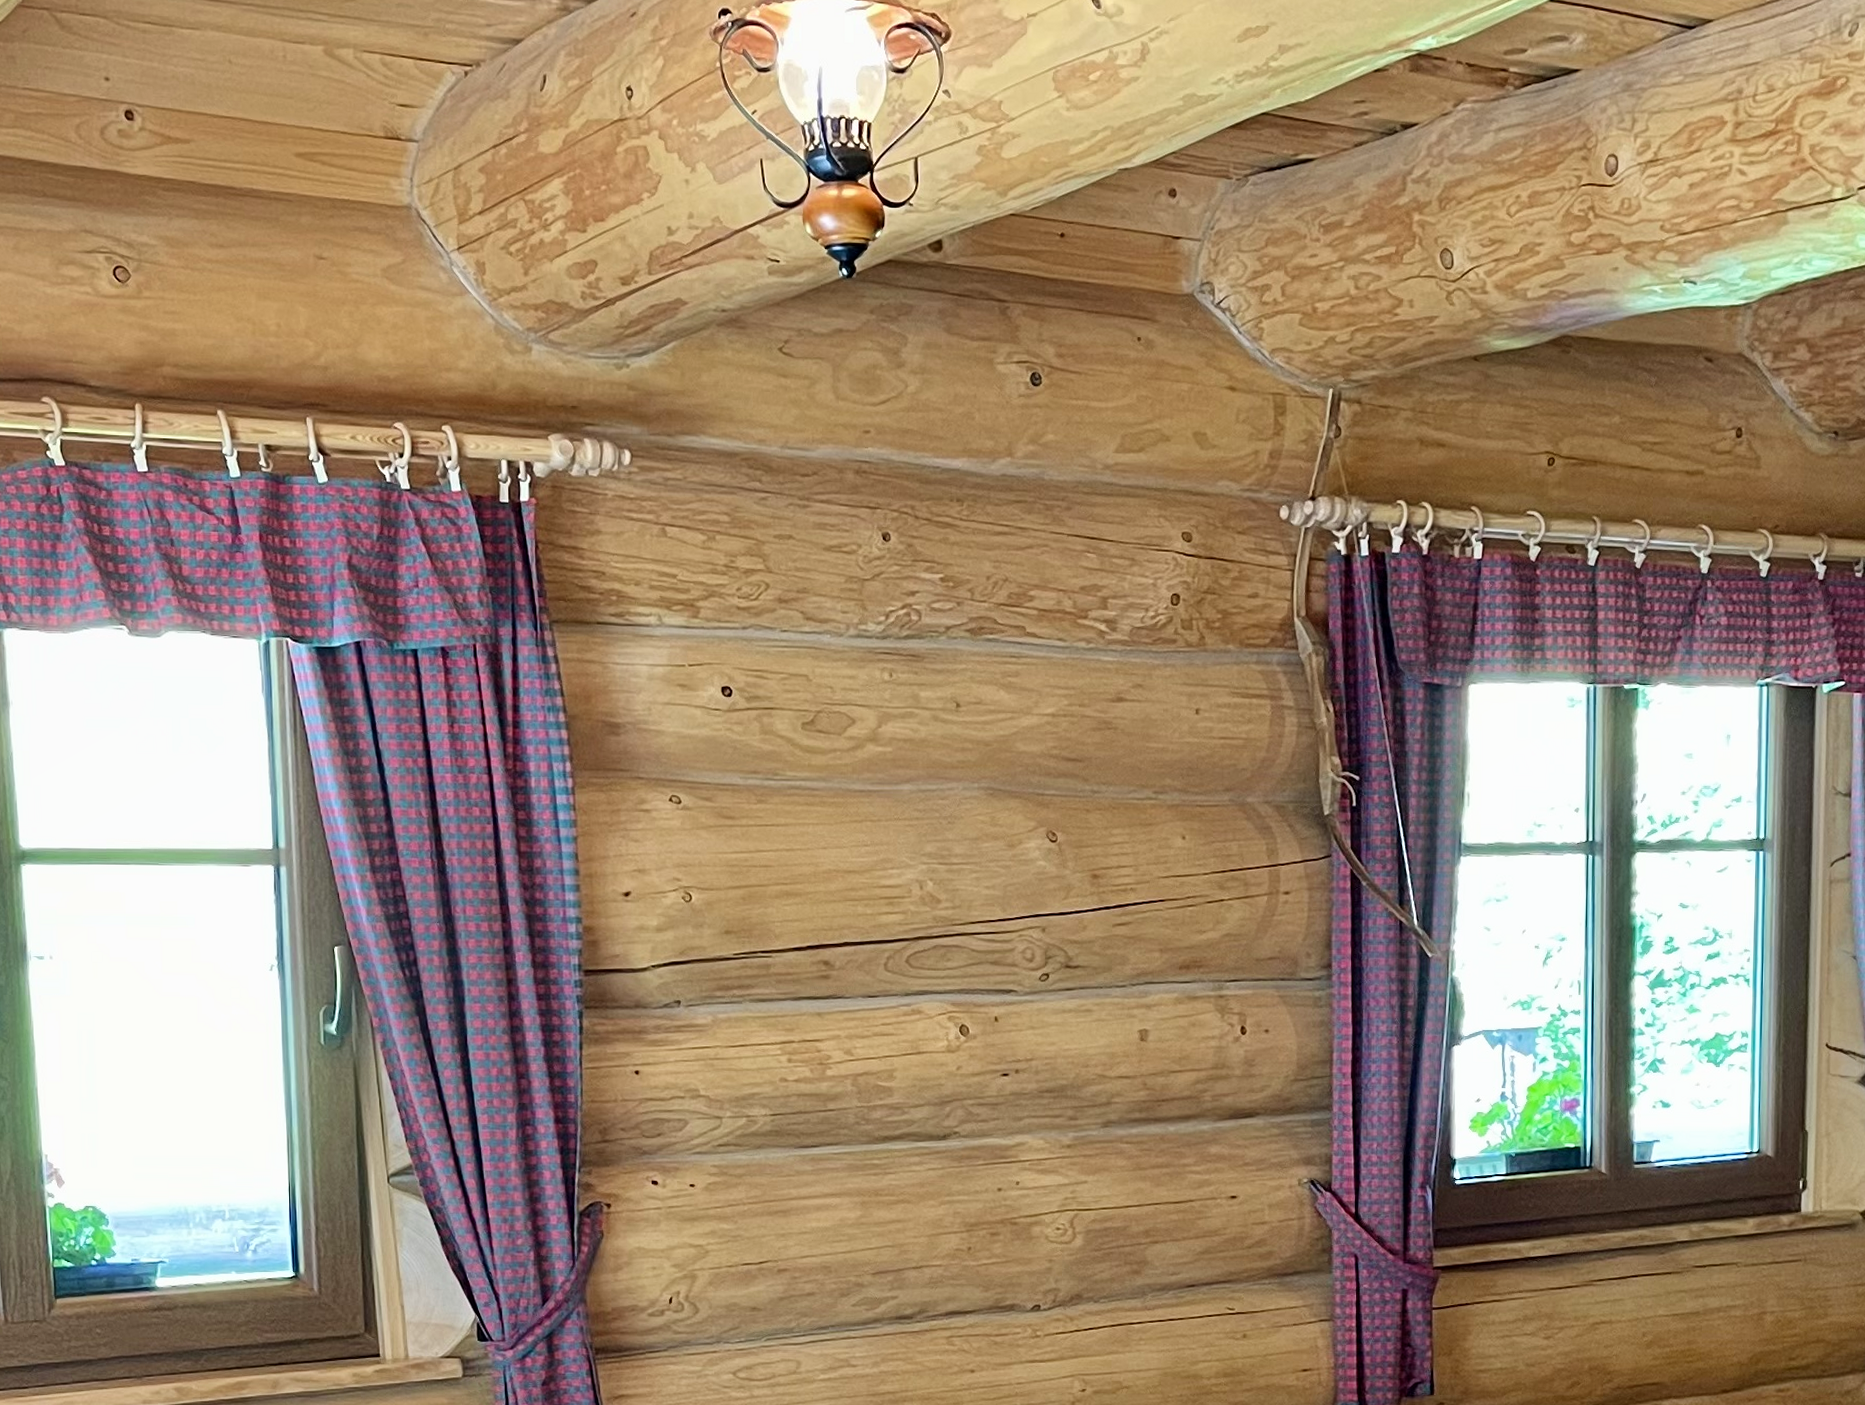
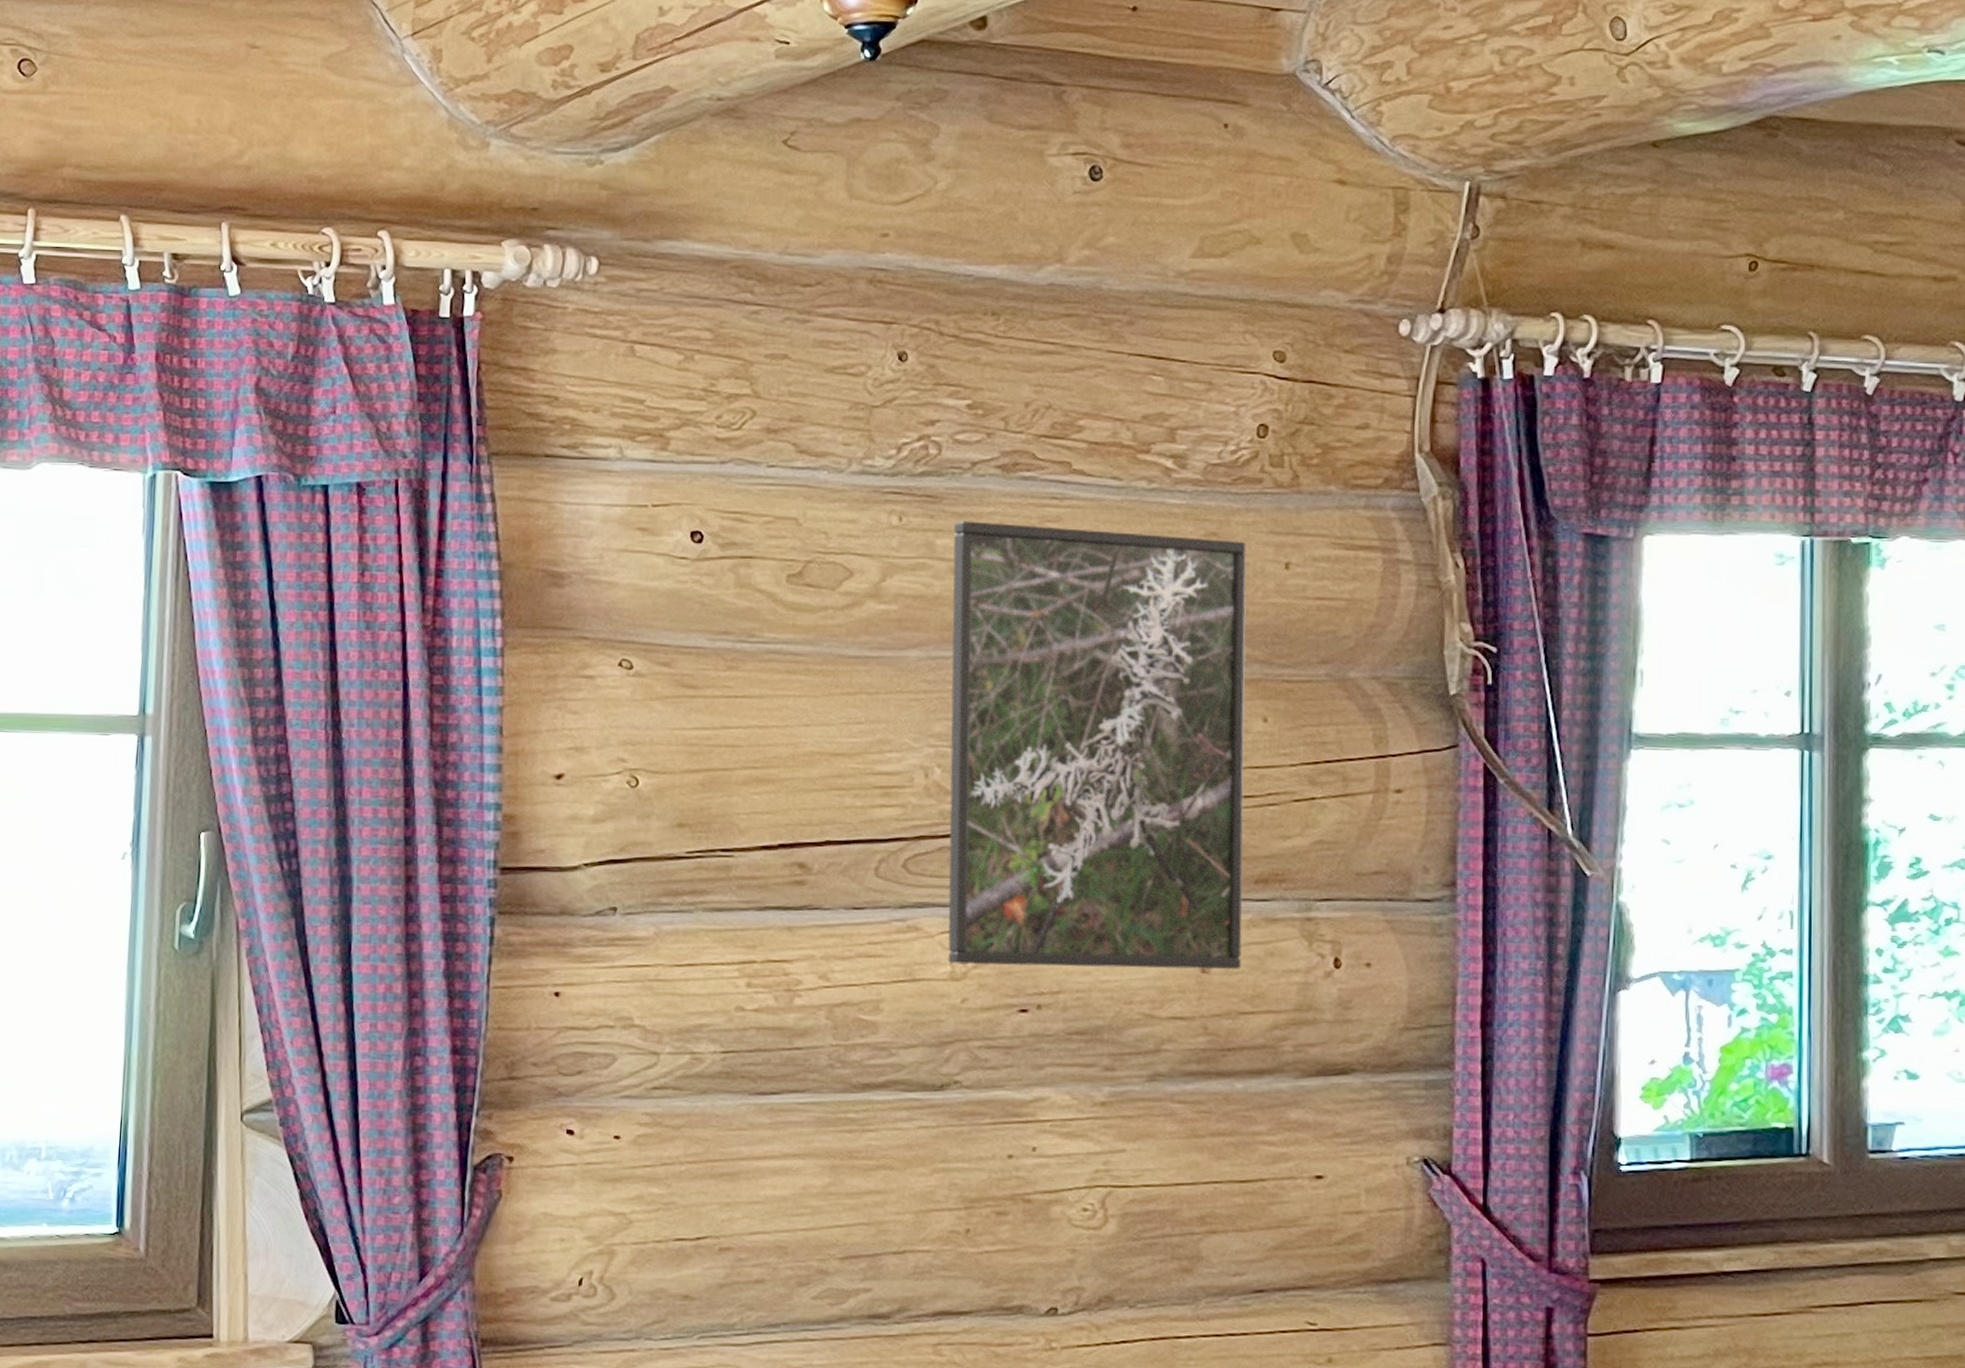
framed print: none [934,676,1171,1039] -> present [948,521,1247,970]

